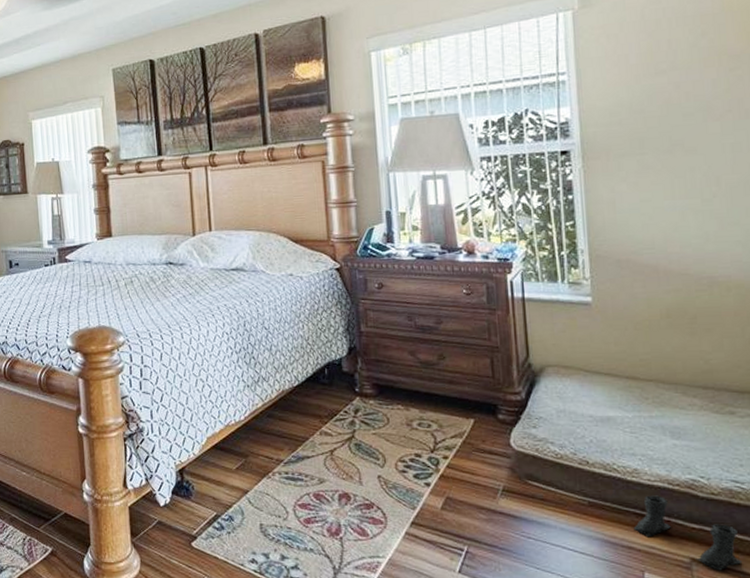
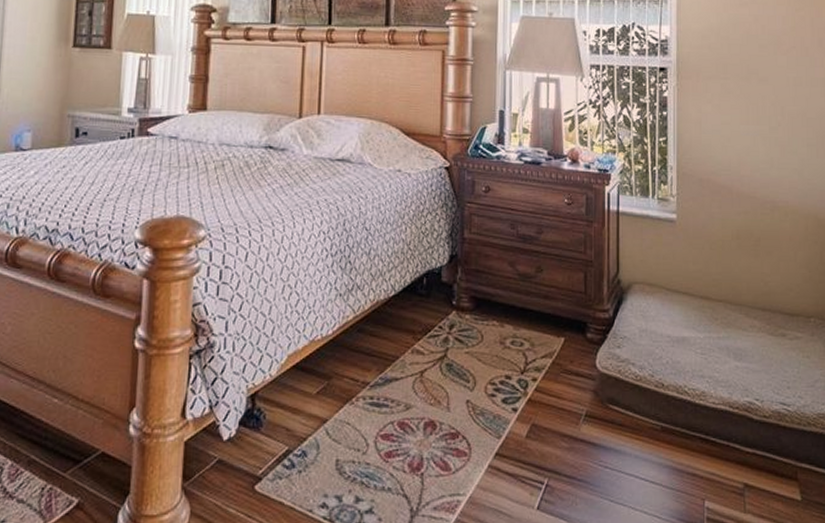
boots: present [633,495,743,570] -> none [698,419,785,495]

